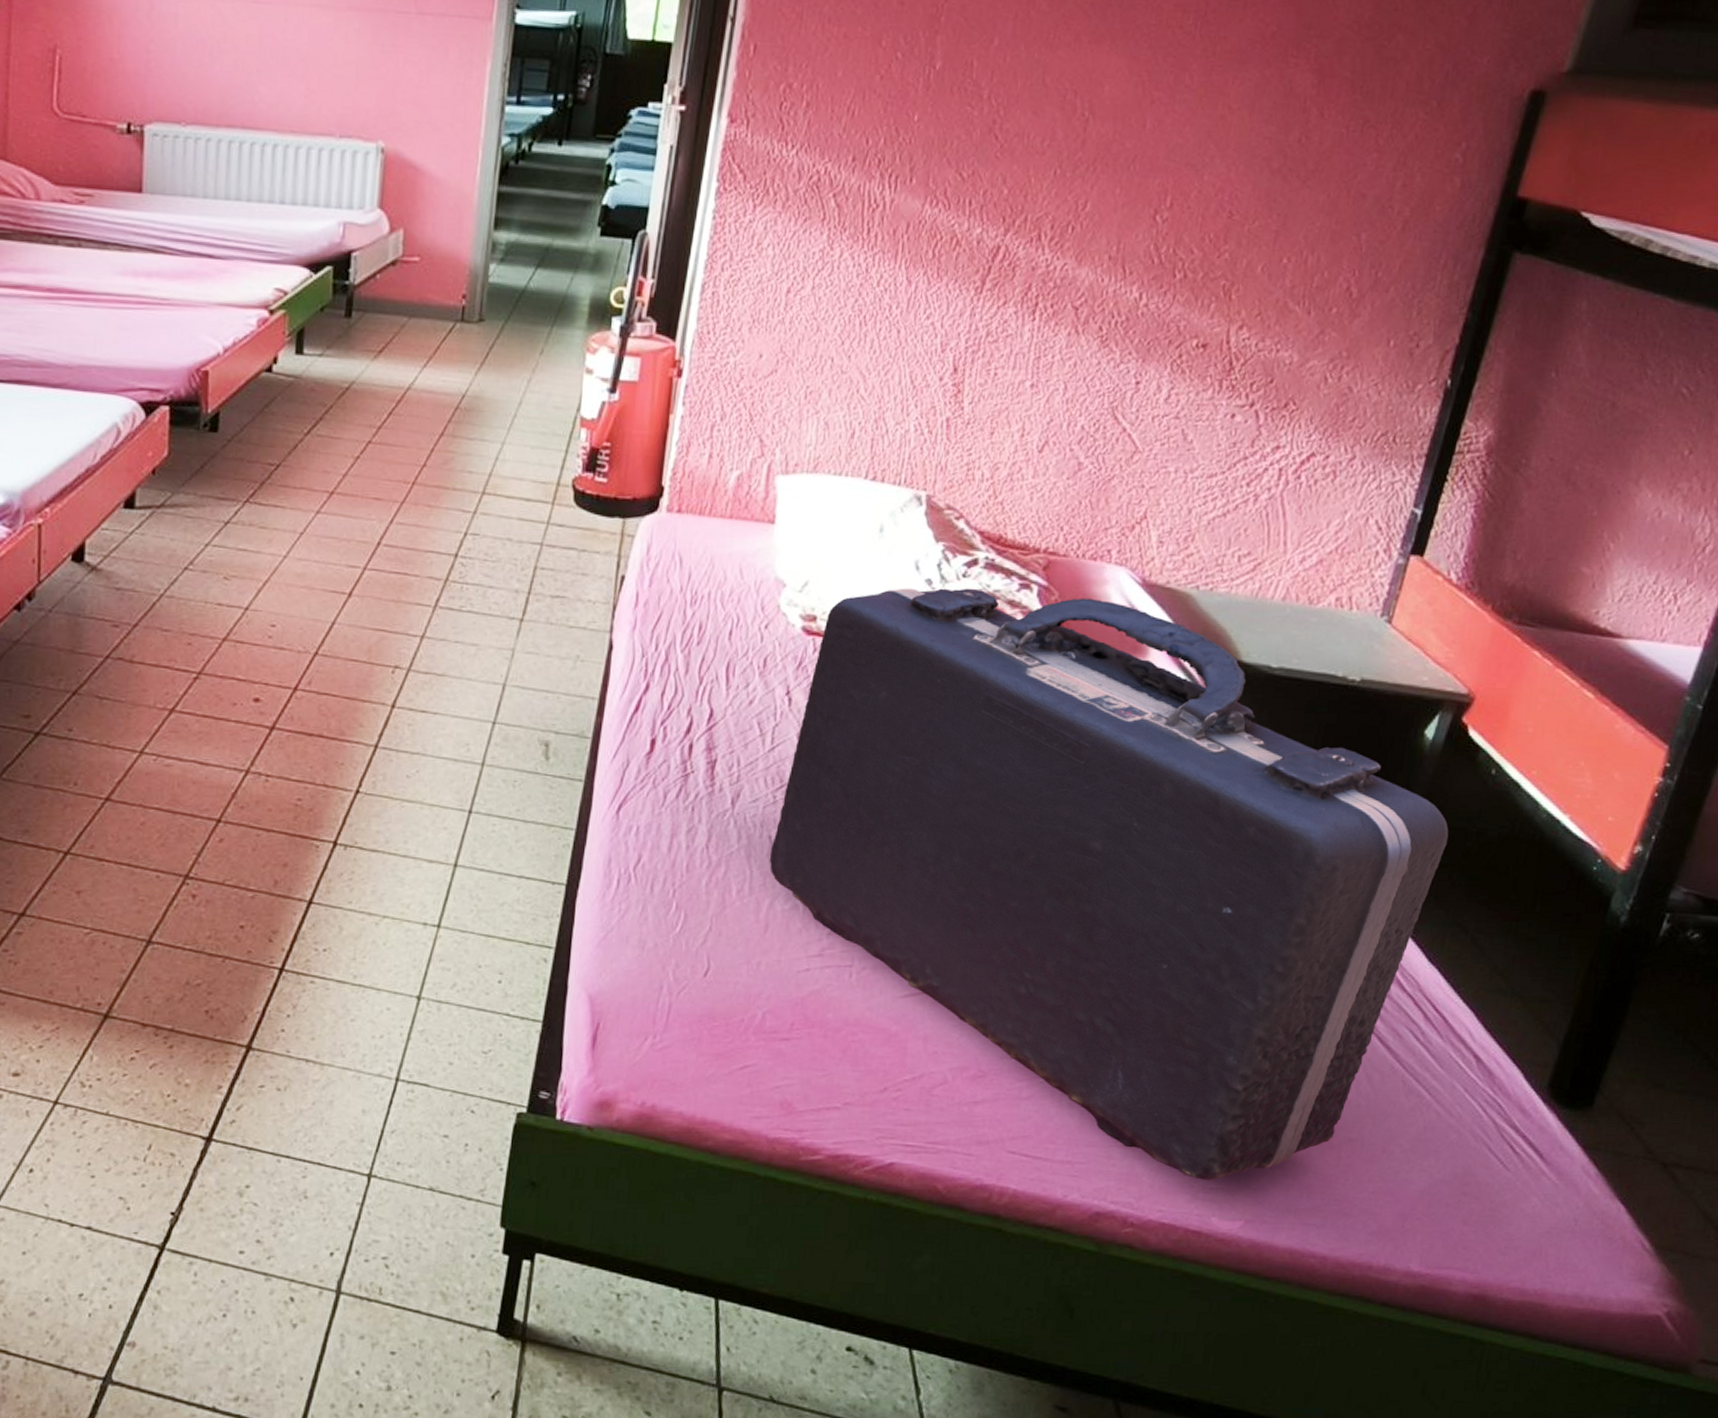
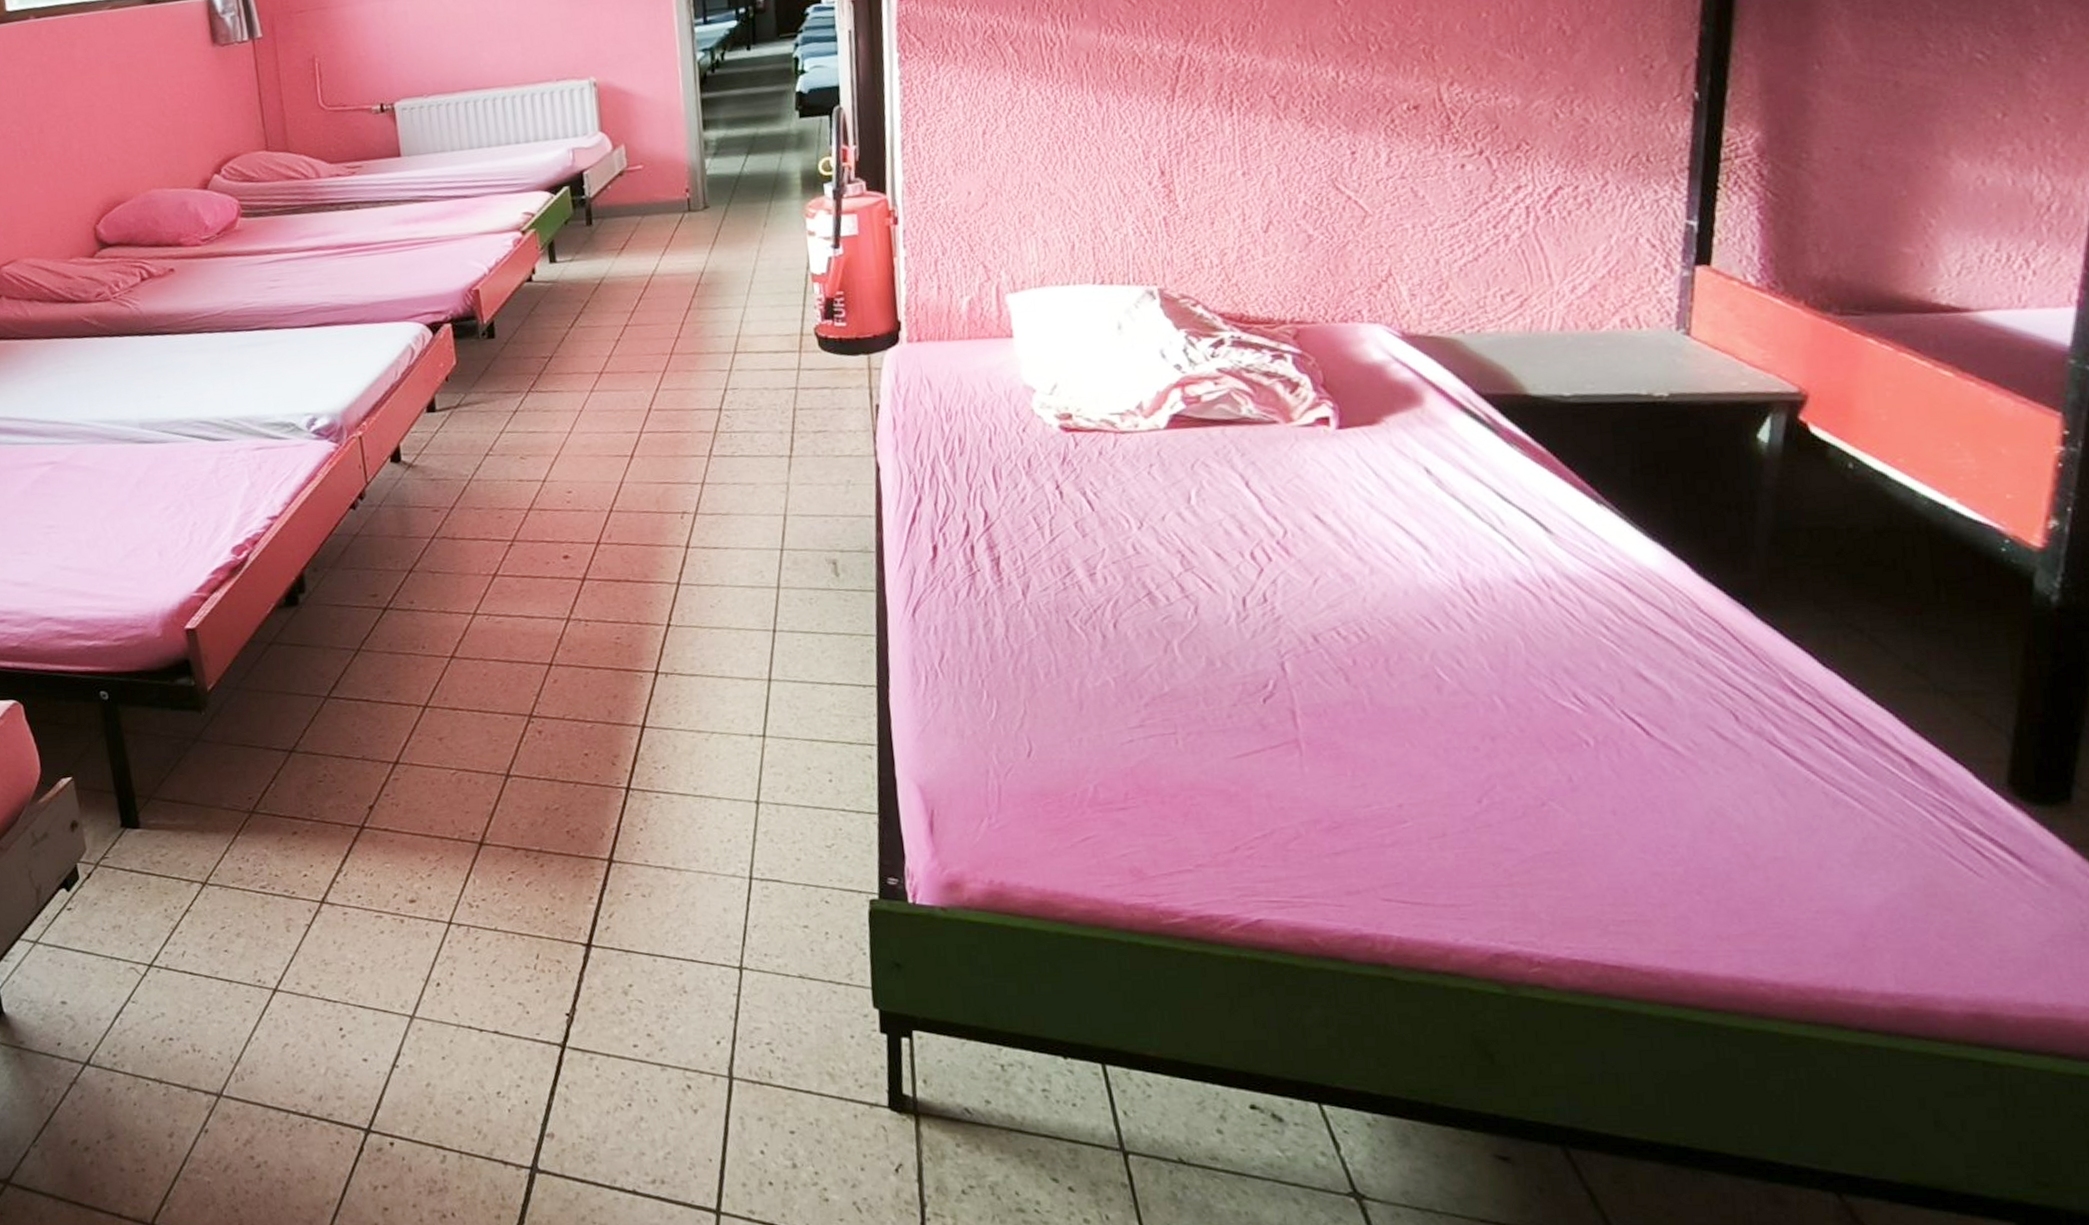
suitcase: present [769,588,1449,1180] -> none [1069,358,1814,913]

